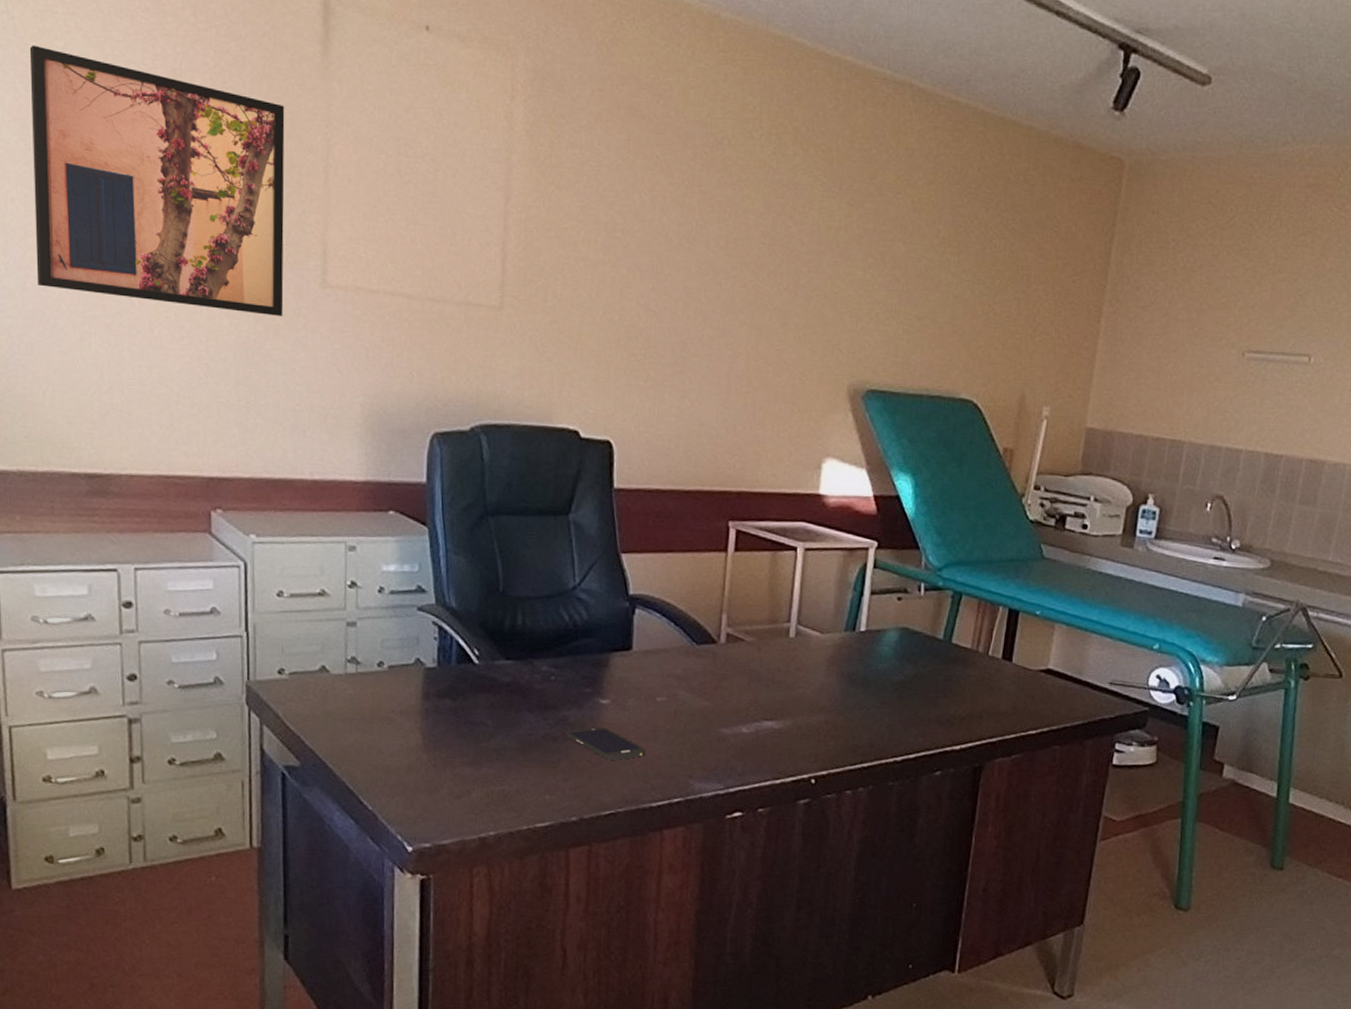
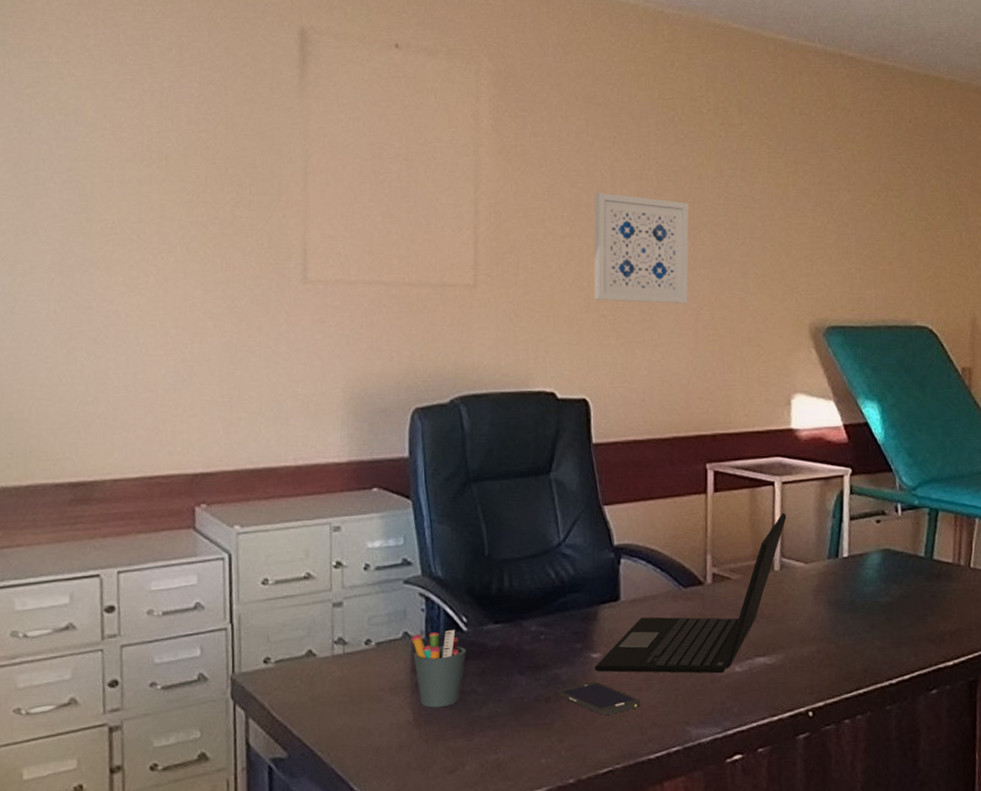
wall art: present [29,45,285,316] -> none [24,93,266,314]
pen holder: none [423,660,477,735] -> present [412,629,466,708]
laptop: none [602,579,807,733] -> present [594,512,787,674]
wall art: none [624,217,731,350] -> present [593,192,689,304]

